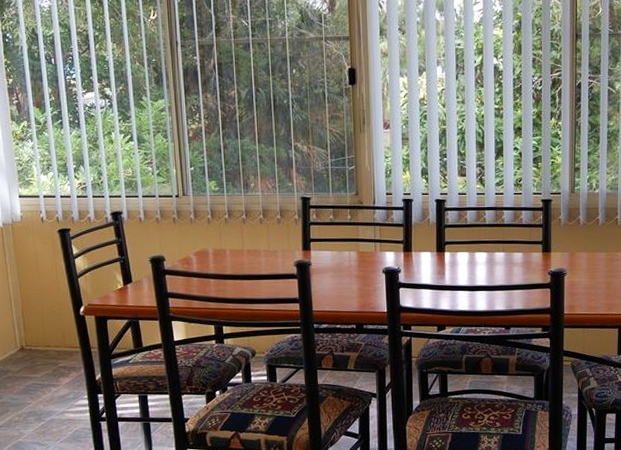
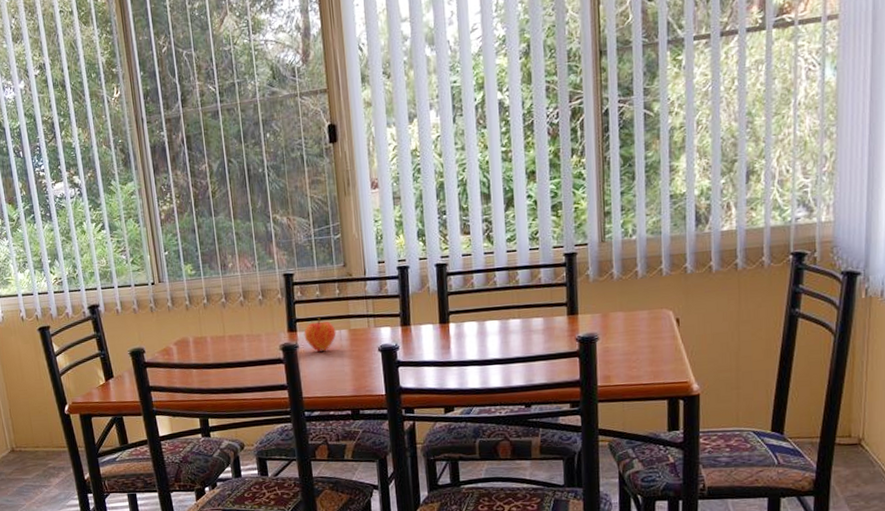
fruit: none [317,239,346,270] -> present [303,318,336,352]

